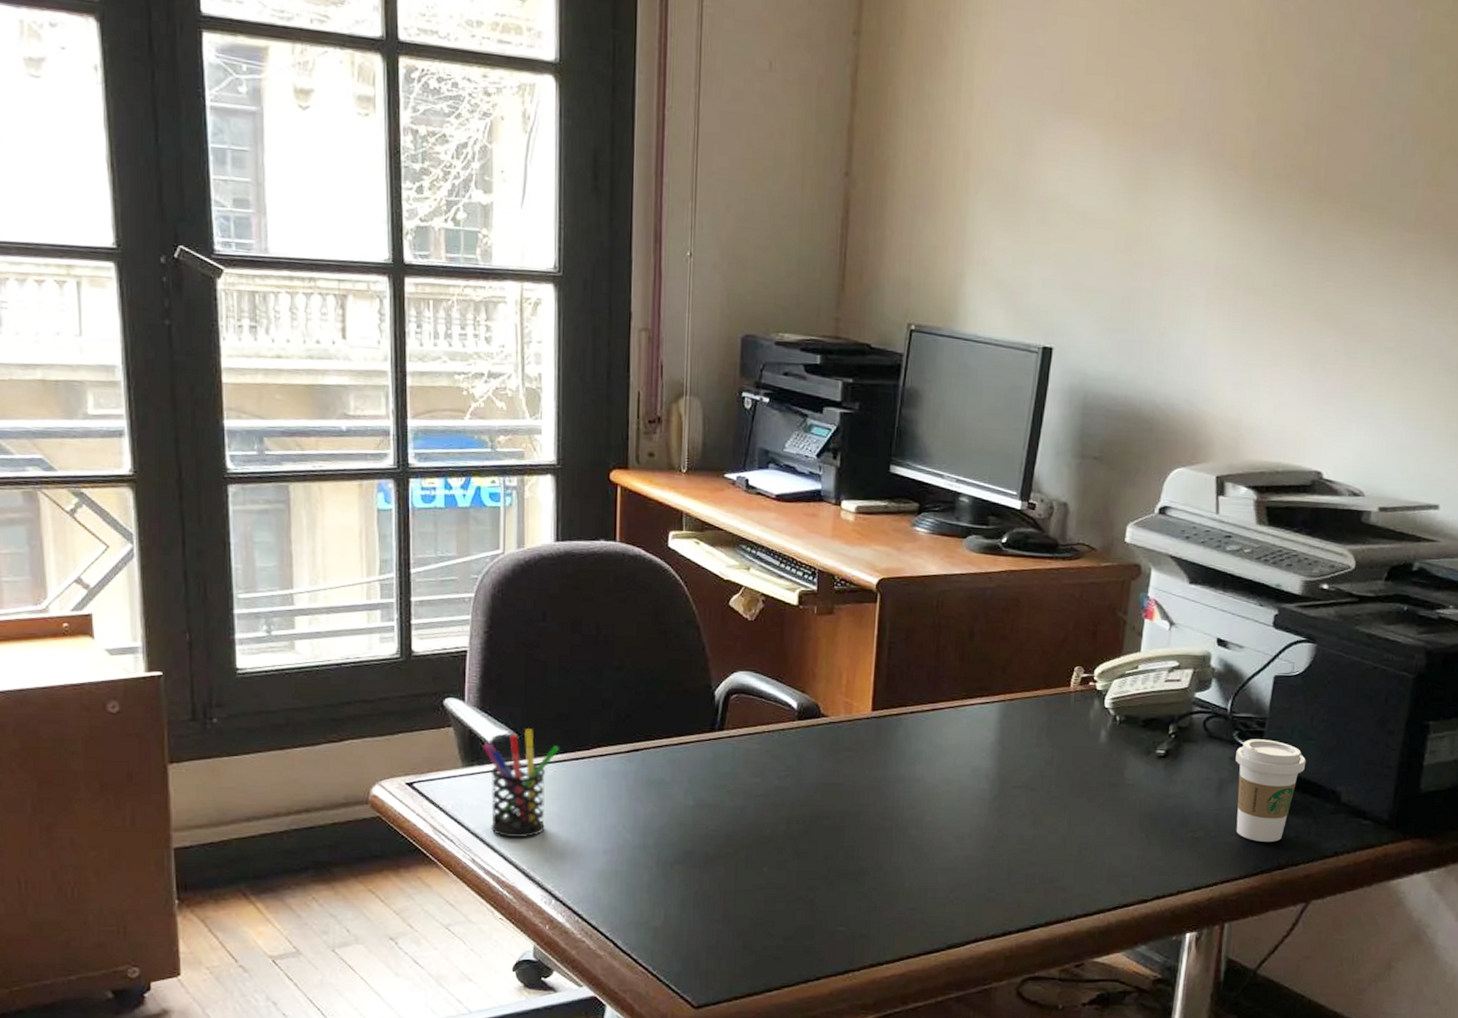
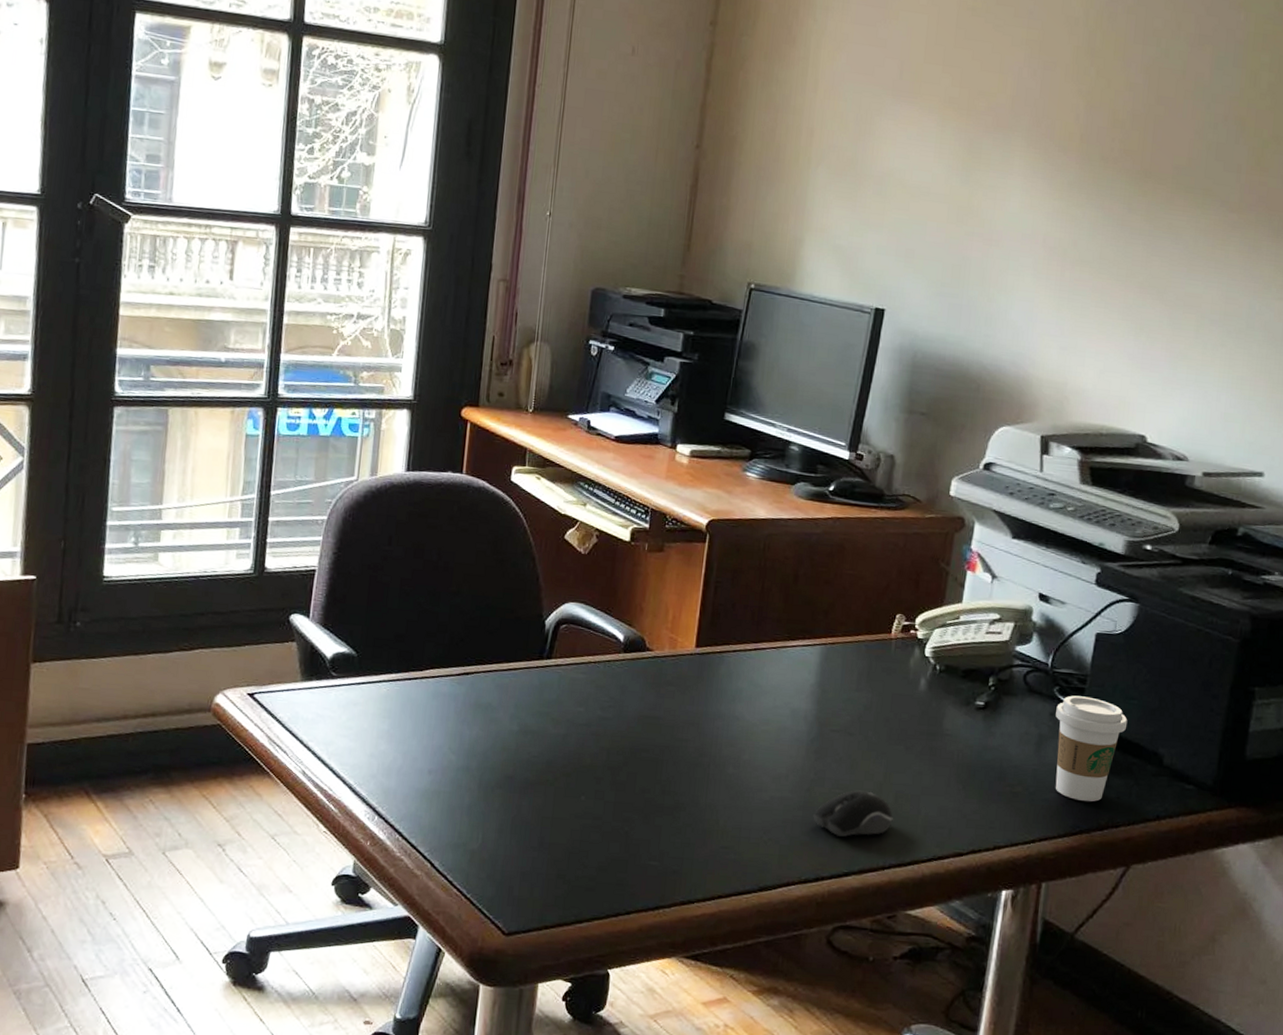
pen holder: present [483,728,559,837] -> none [322,647,394,753]
computer mouse: none [998,844,1078,891] -> present [813,790,893,837]

